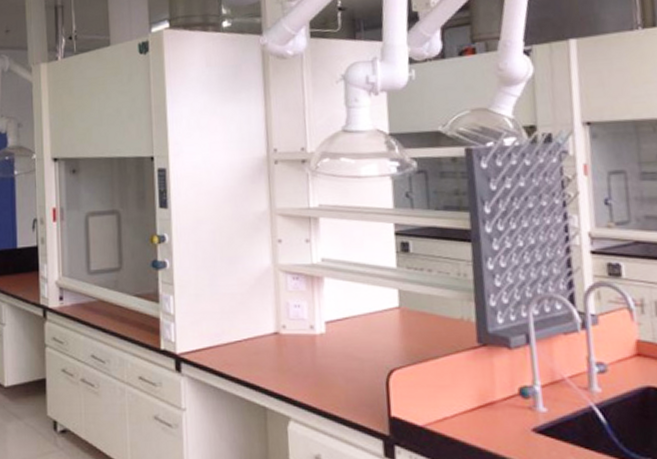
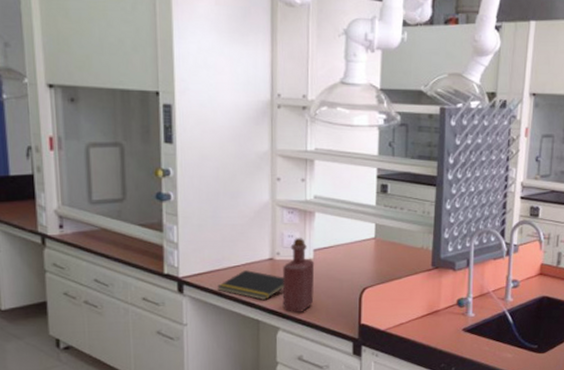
notepad: none [218,346,294,384] -> present [217,270,285,301]
bottle: none [290,308,330,400] -> present [282,238,315,313]

